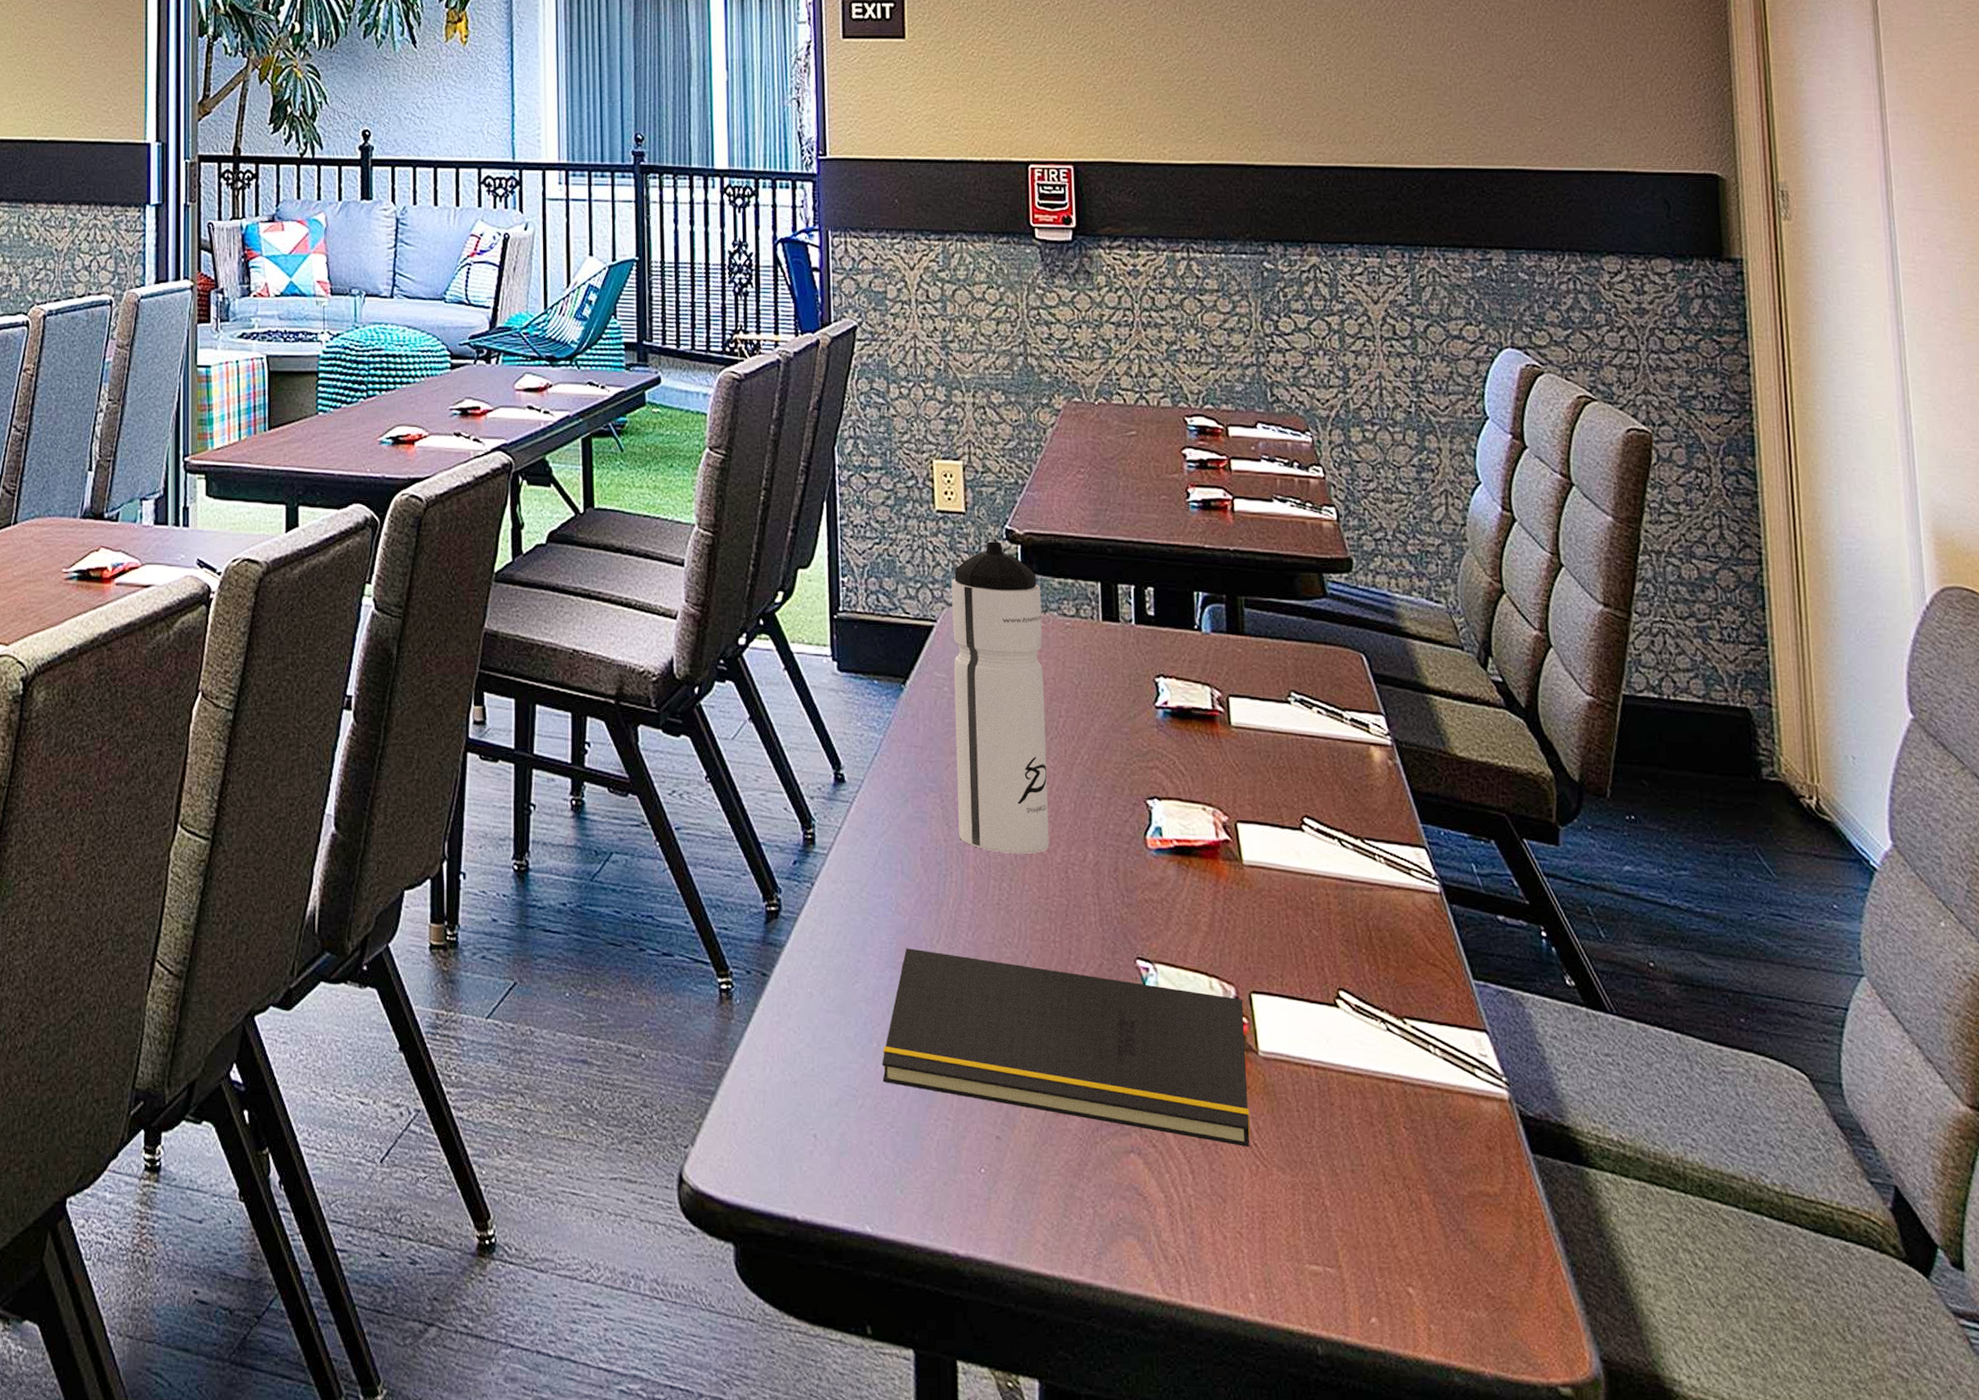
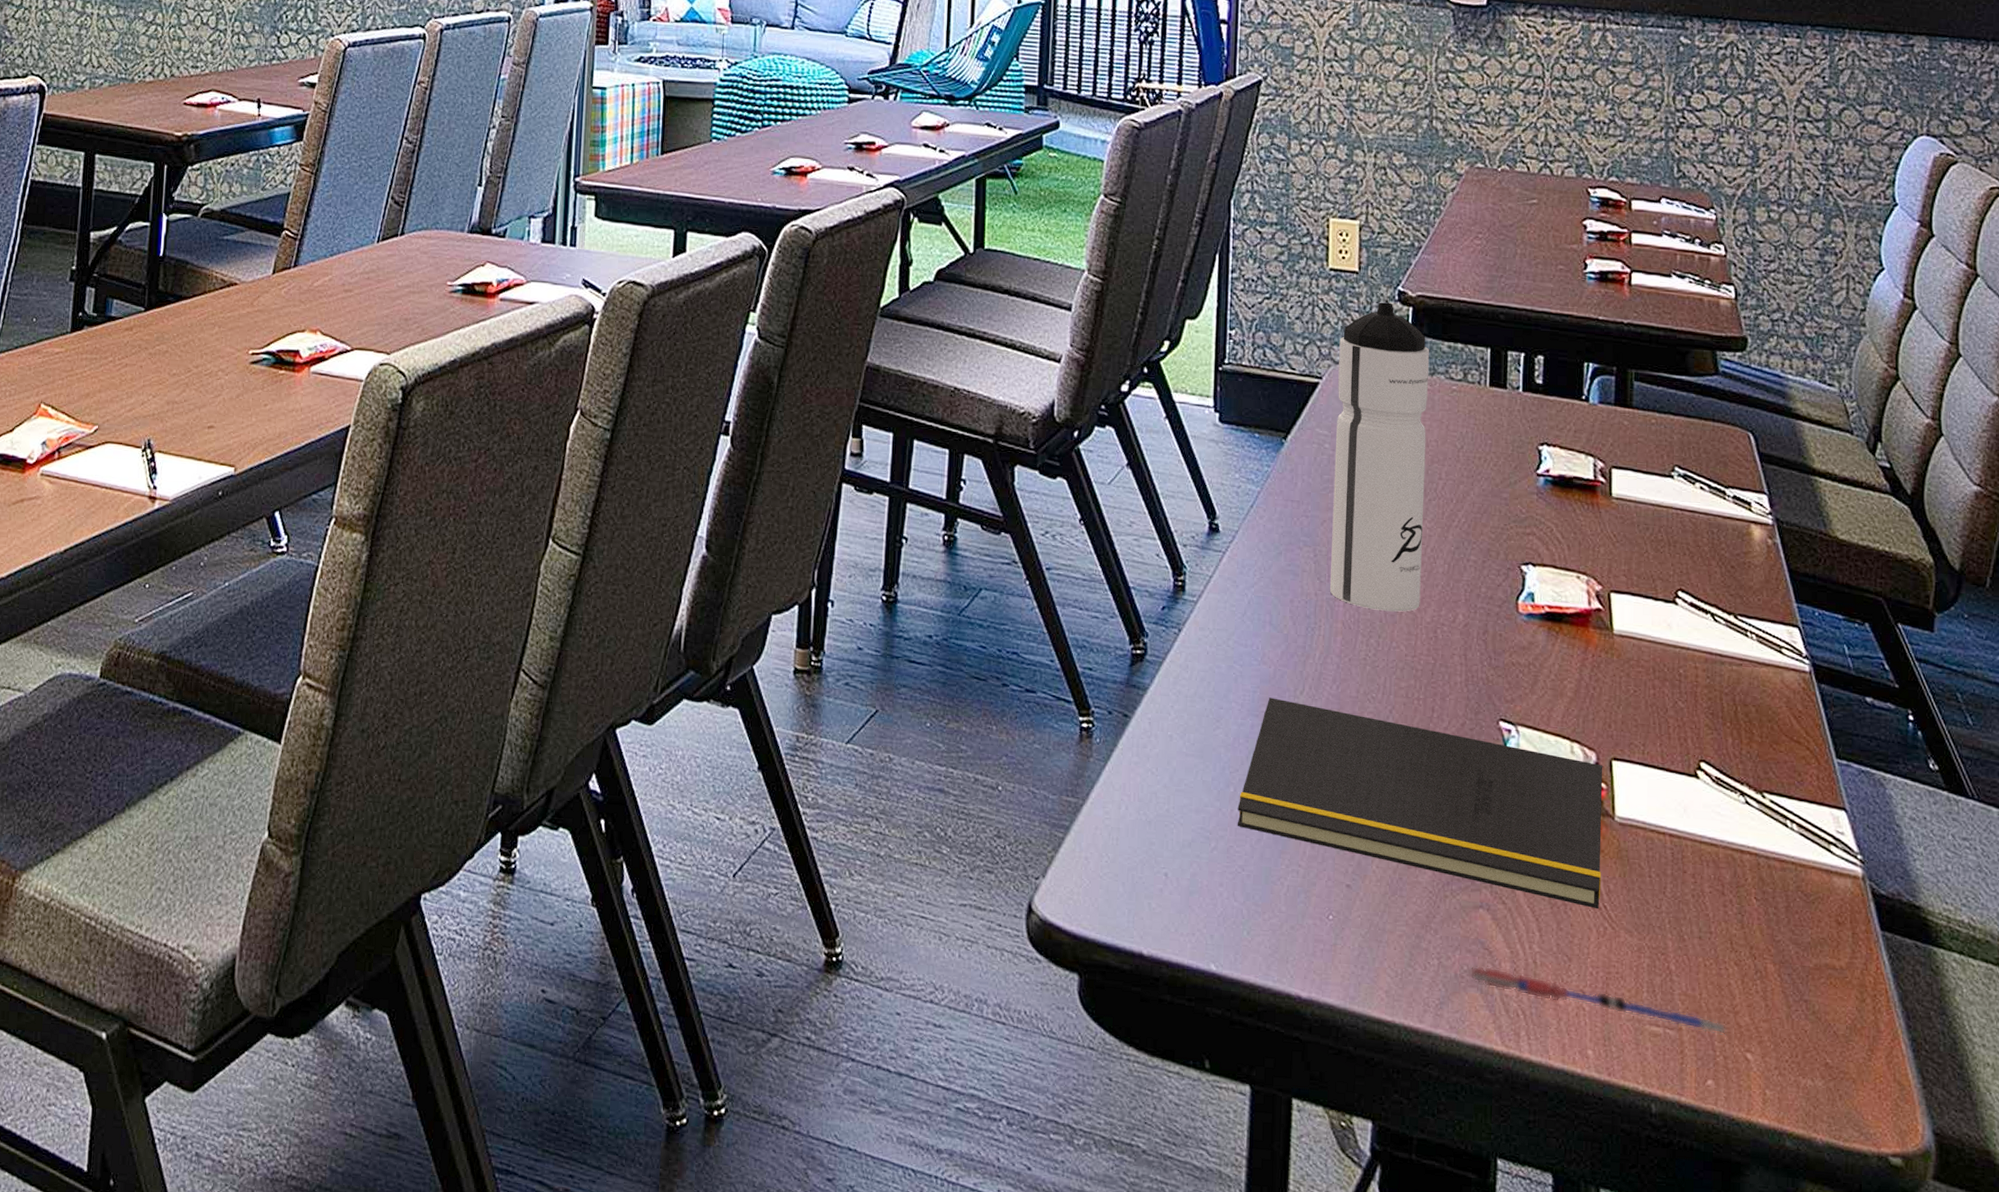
pen: none [1125,1212,1386,1270] -> present [1469,965,1726,1035]

